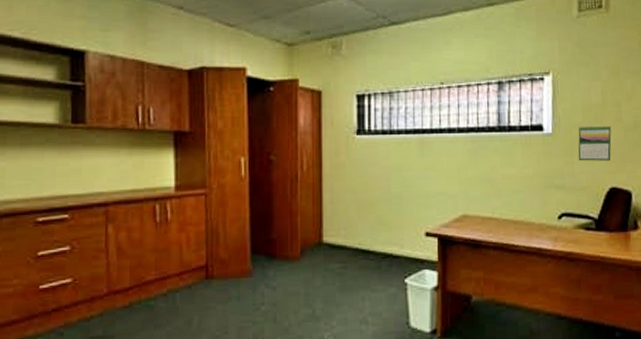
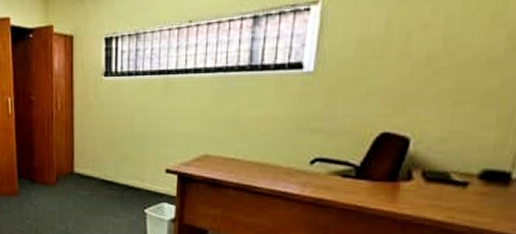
calendar: present [578,125,612,161] -> none [343,60,393,103]

